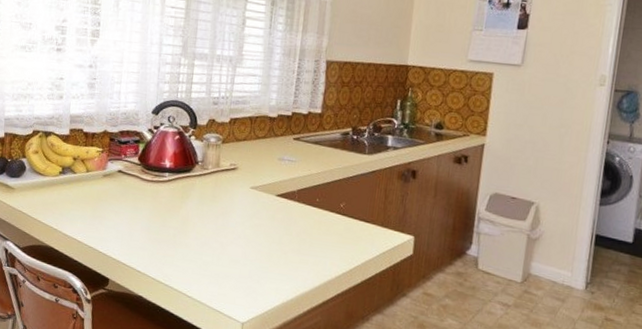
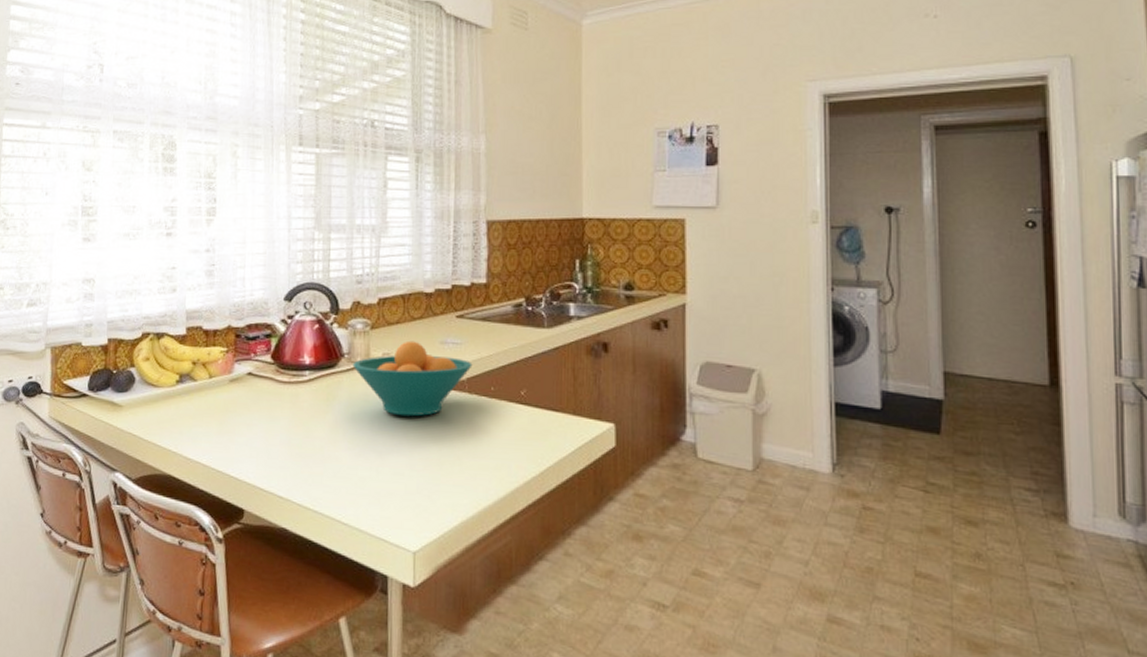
fruit bowl: none [204,155,303,217] -> present [352,340,473,417]

